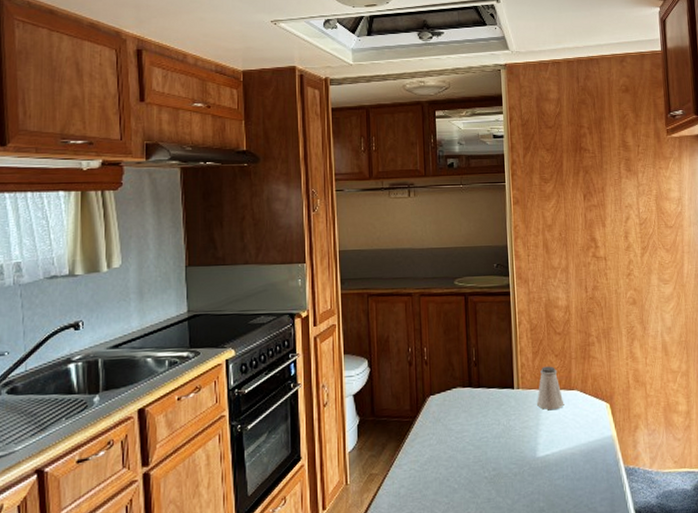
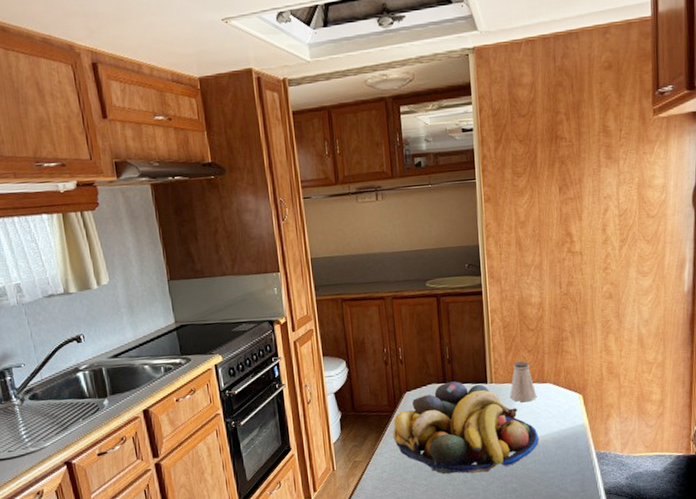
fruit bowl: none [414,385,567,491] -> present [393,381,539,475]

